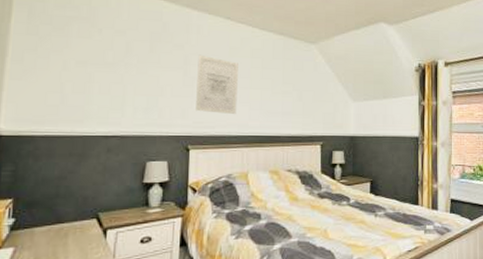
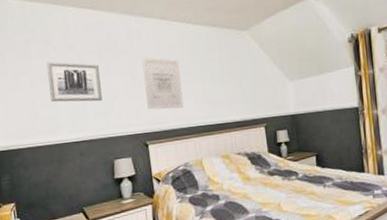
wall art: none [83,43,147,95] -> present [46,61,103,102]

